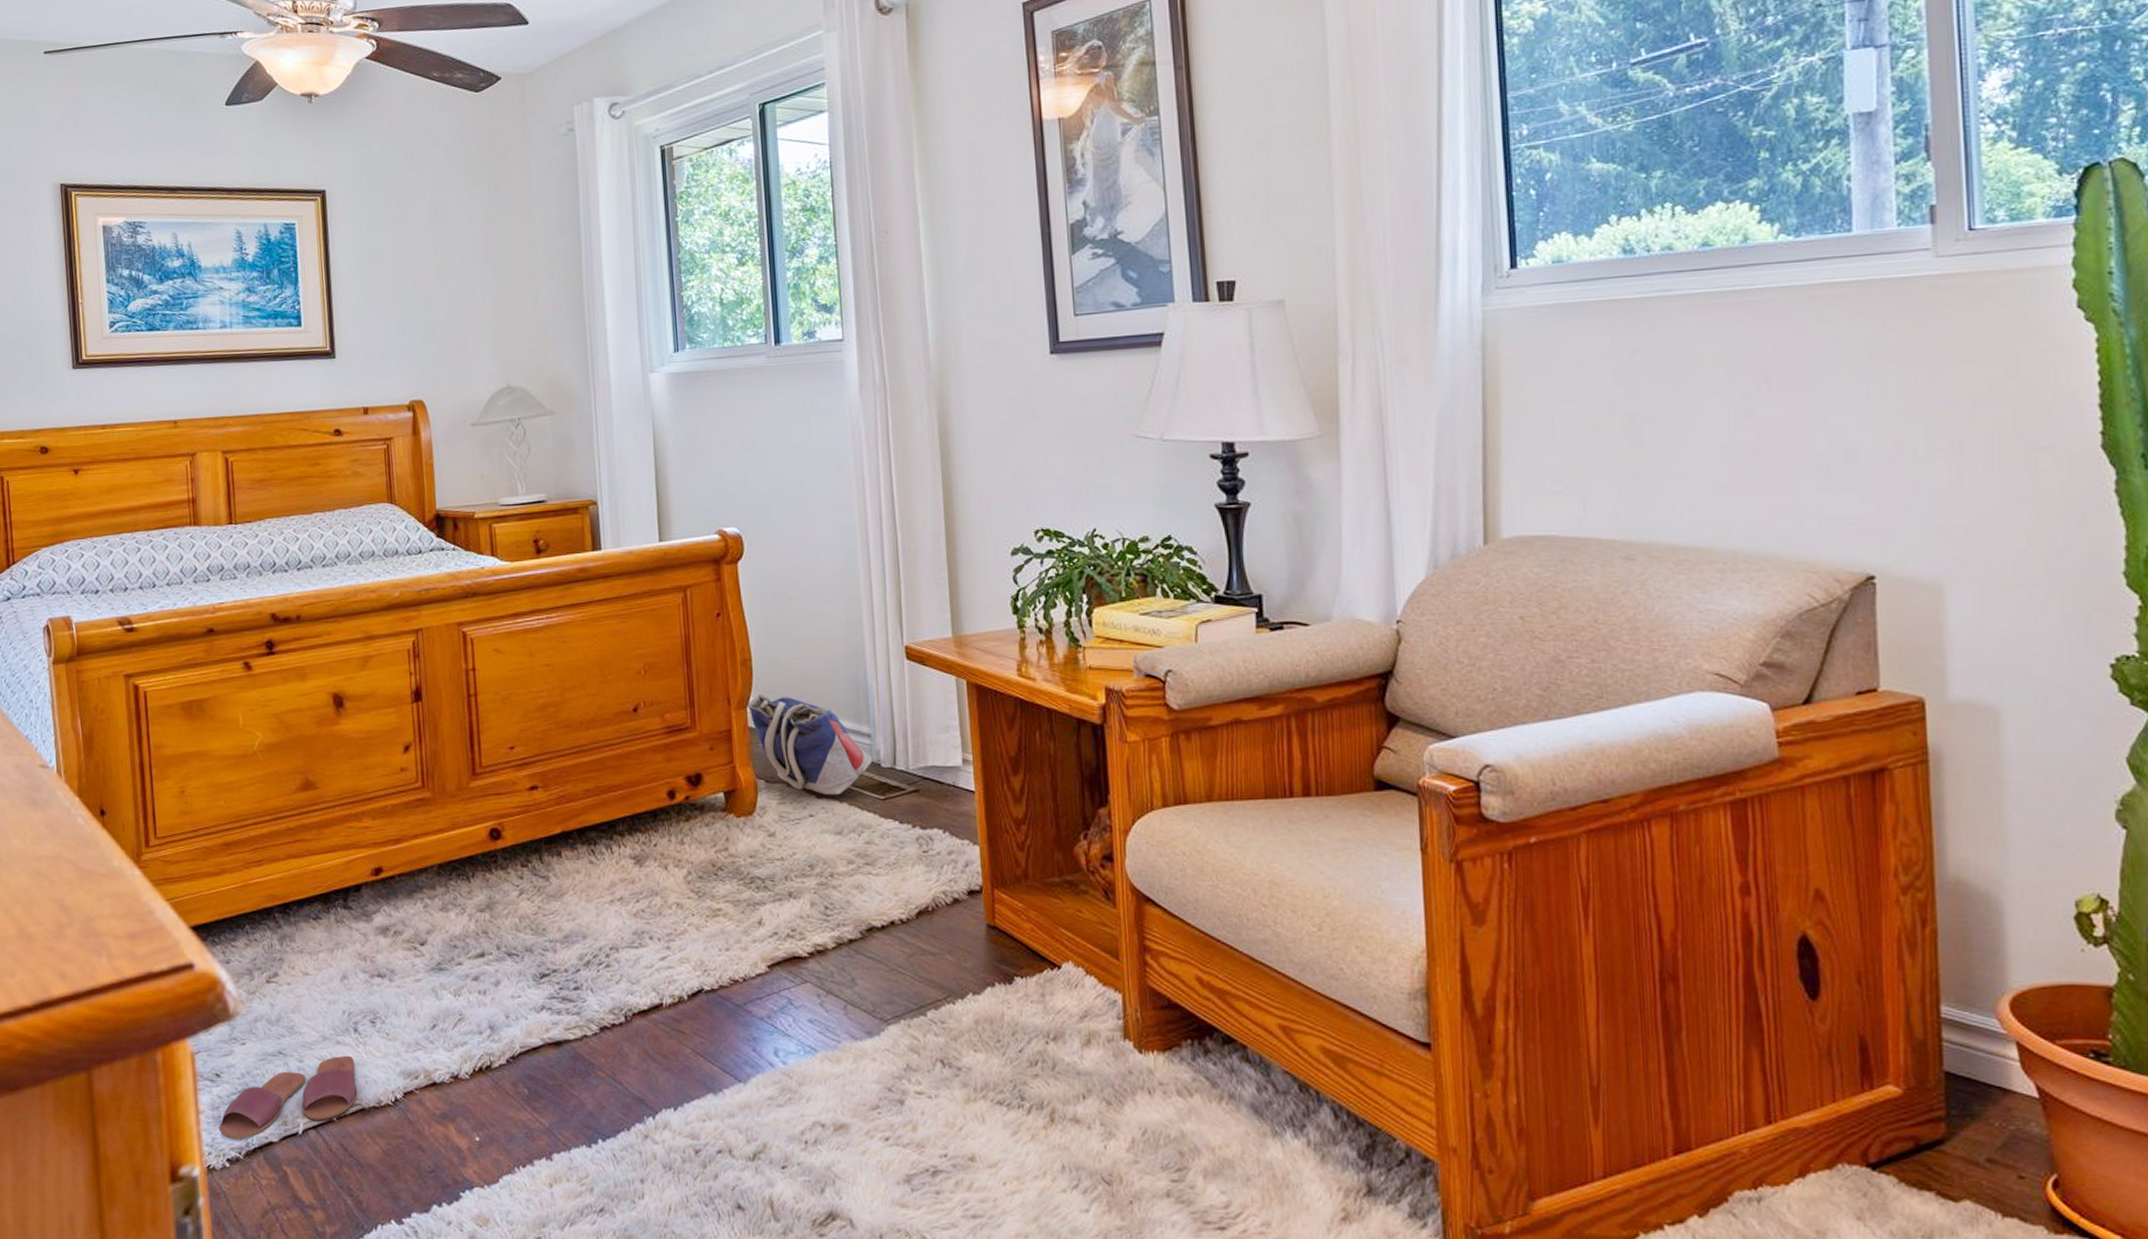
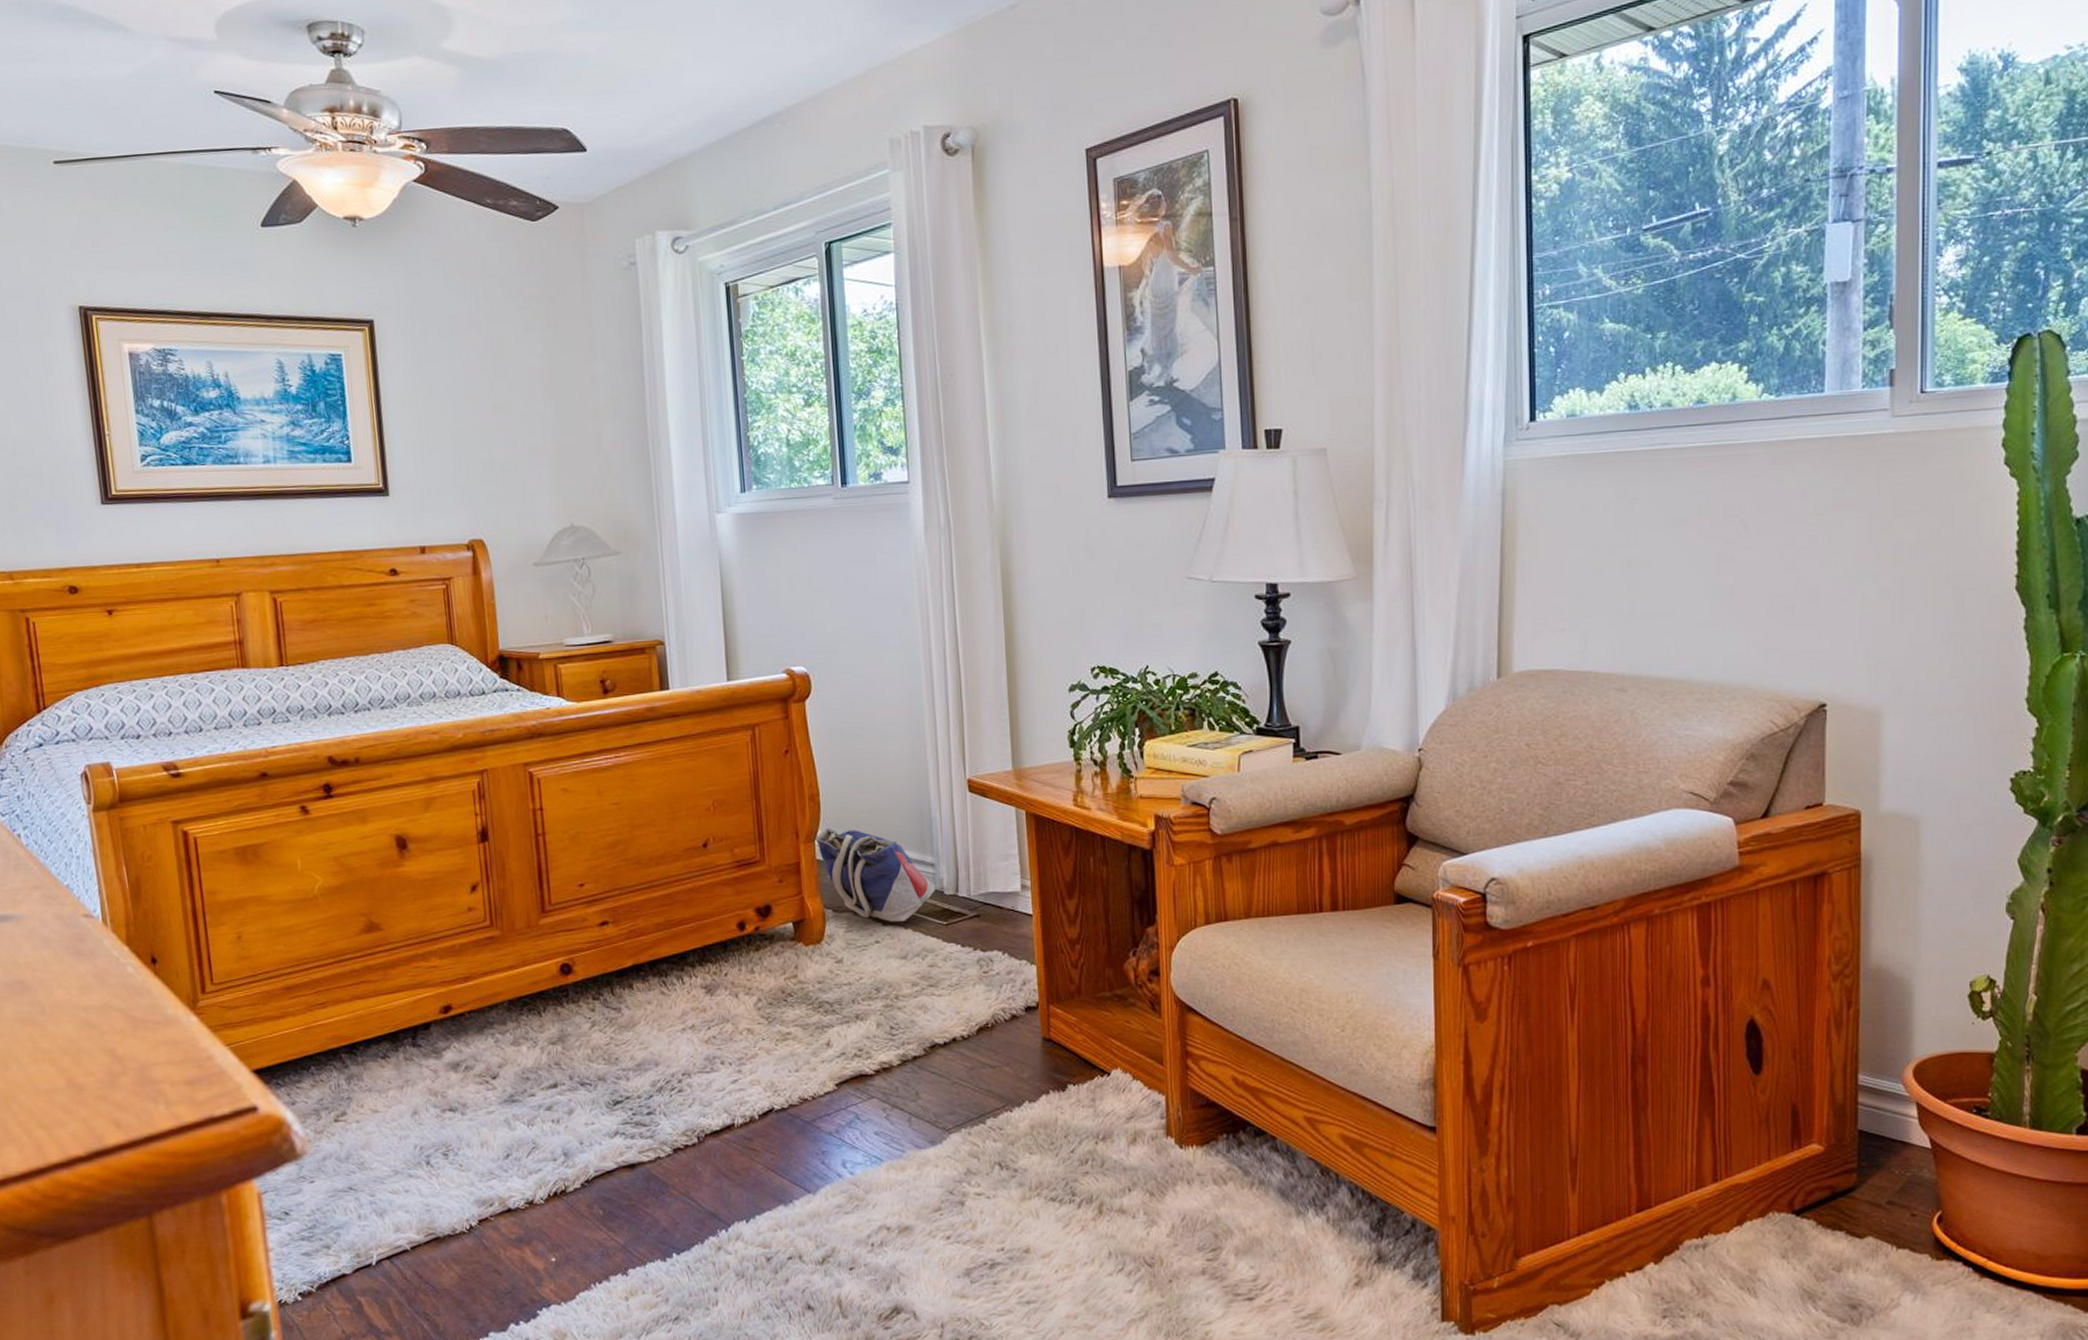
slippers: present [219,1055,358,1140] -> none [290,1187,432,1275]

